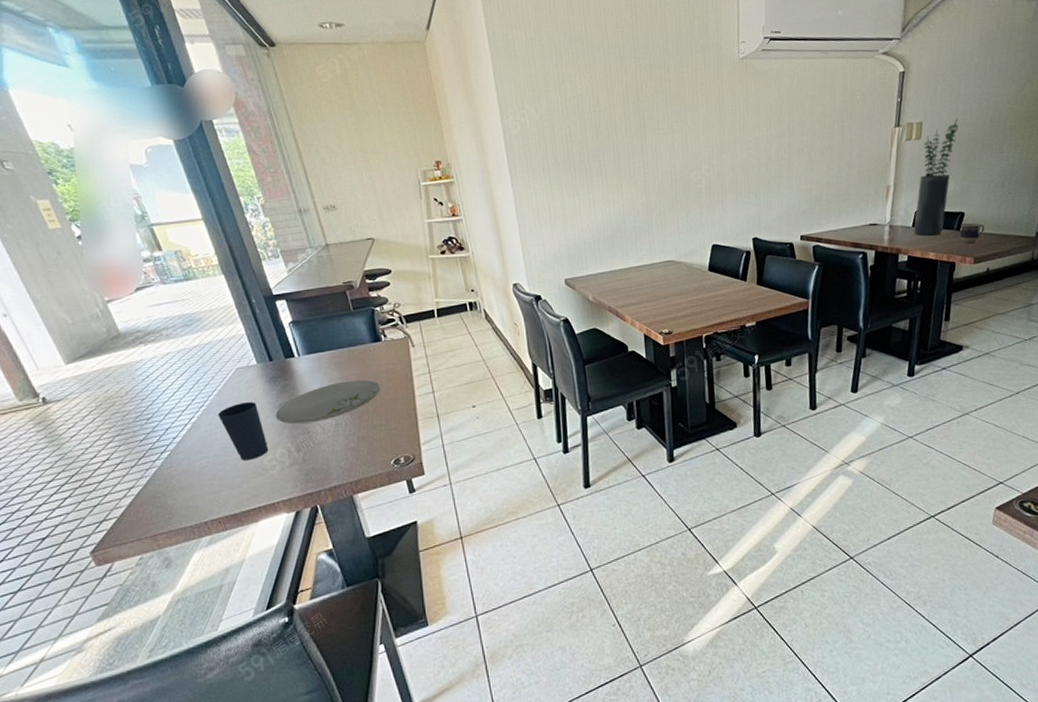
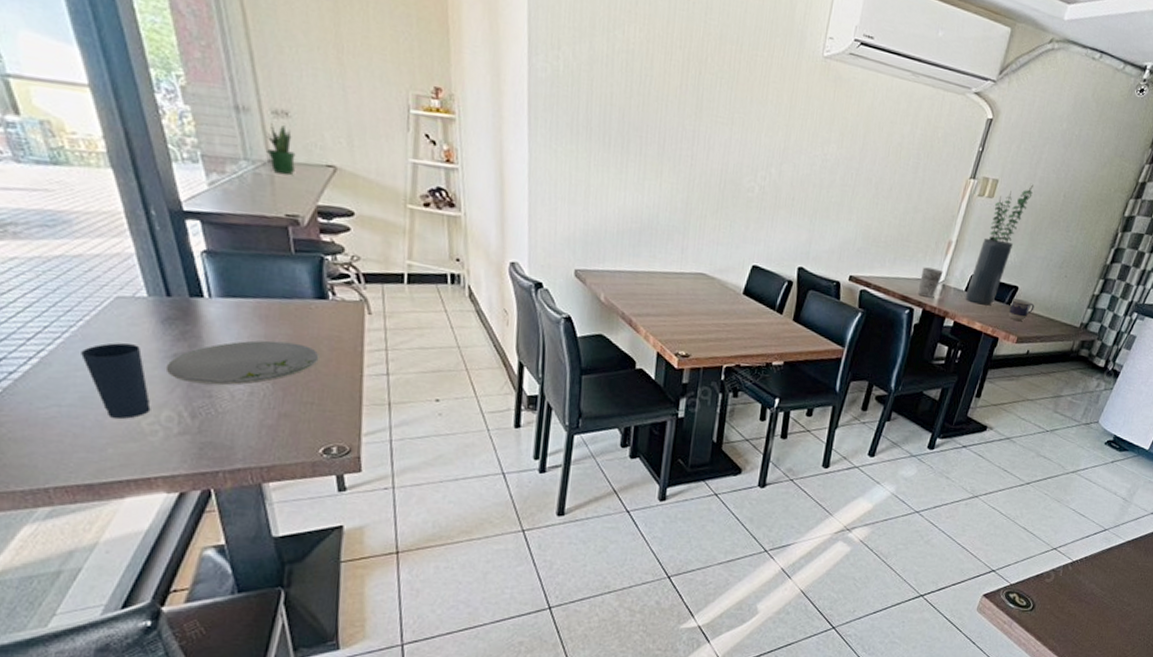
planter: none [322,216,345,253] -> present [266,124,296,175]
cup: none [866,212,888,240] -> present [917,267,943,298]

